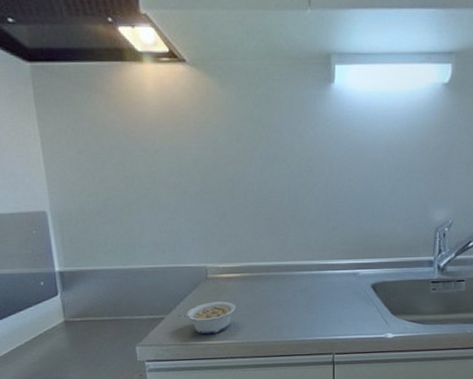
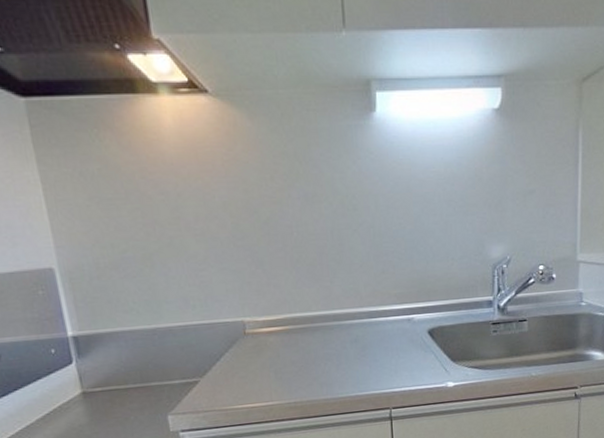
legume: present [176,301,236,335] -> none [212,358,280,397]

